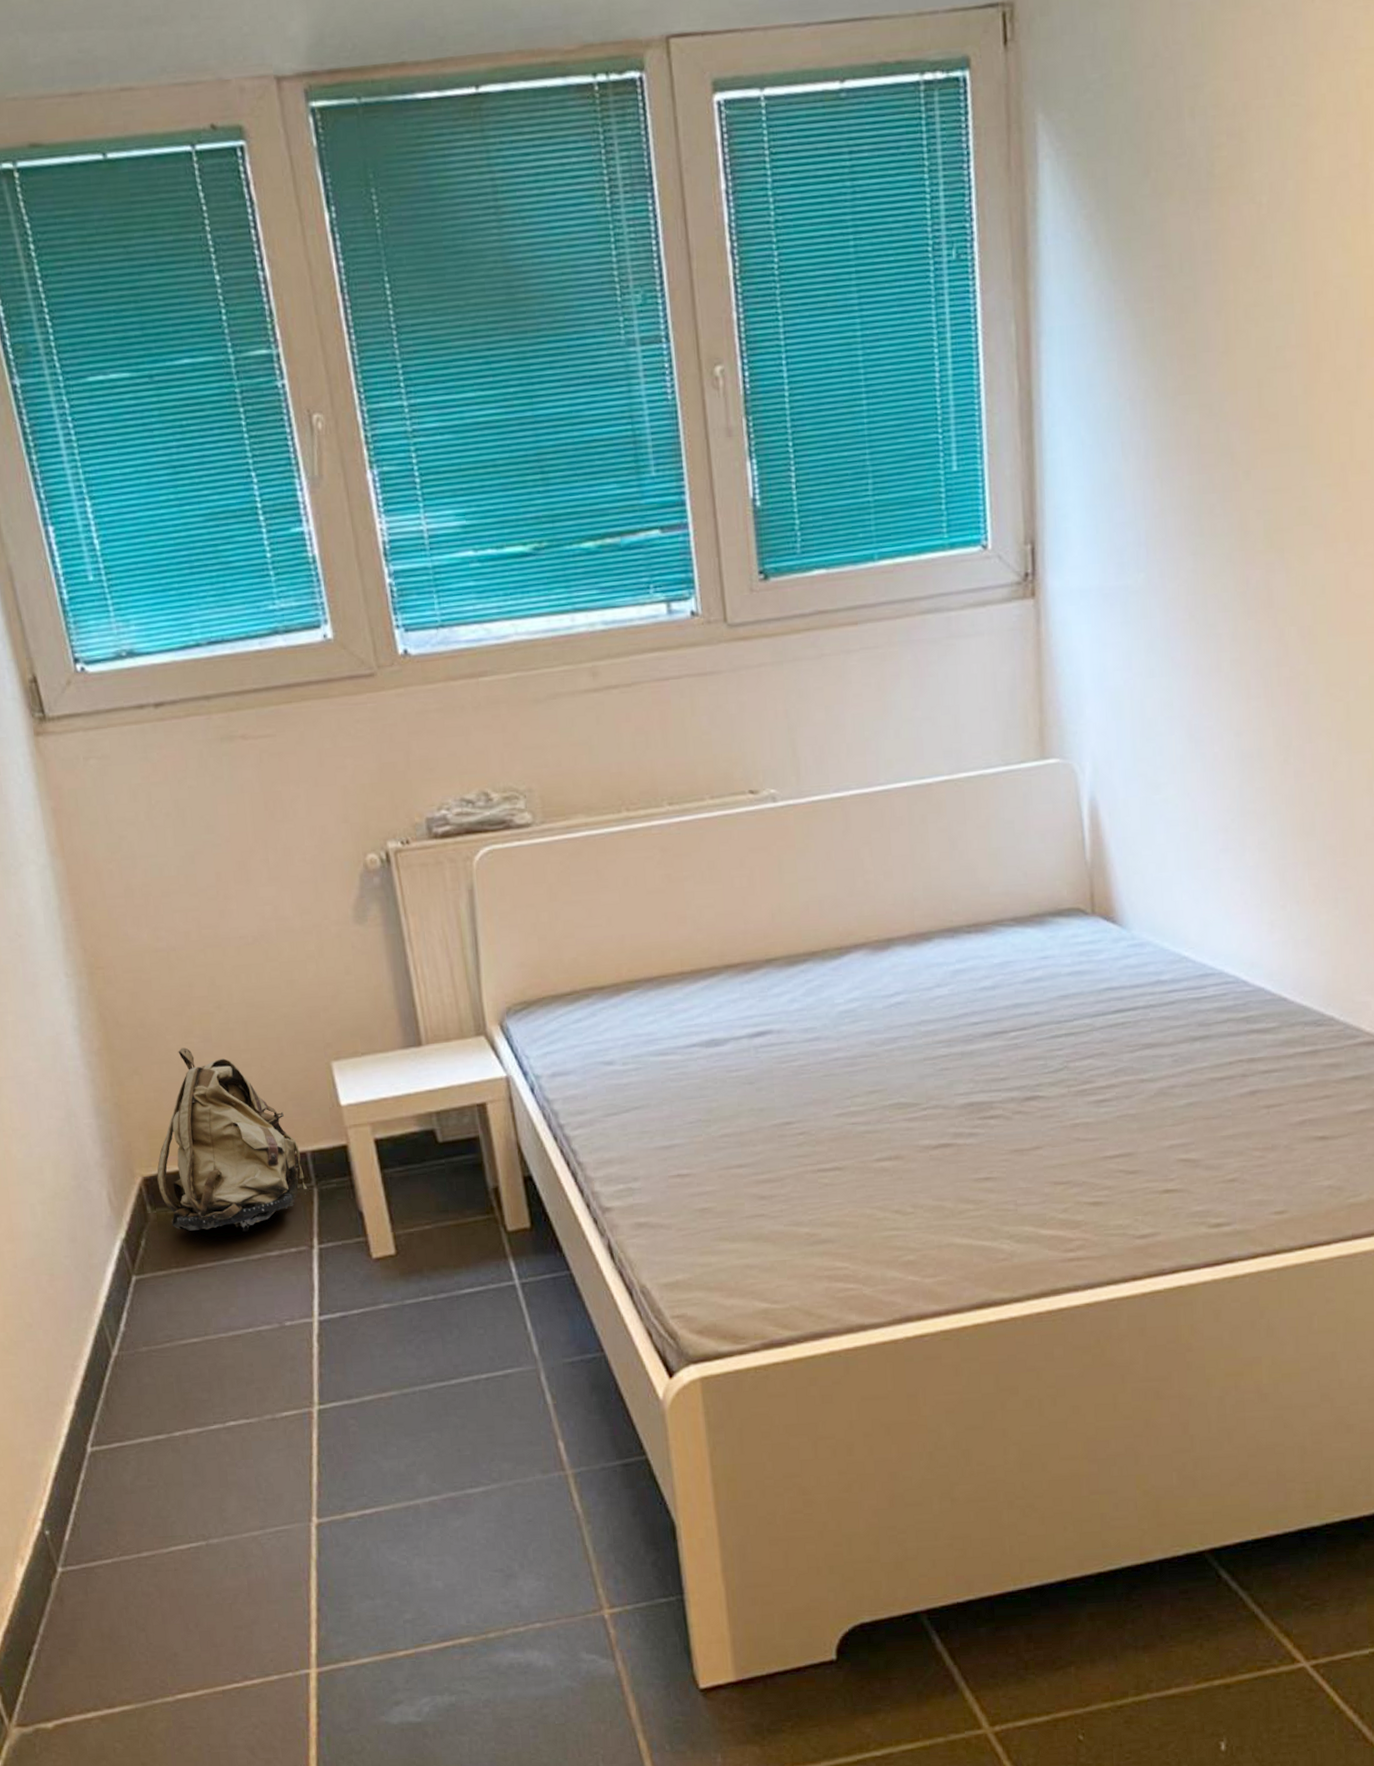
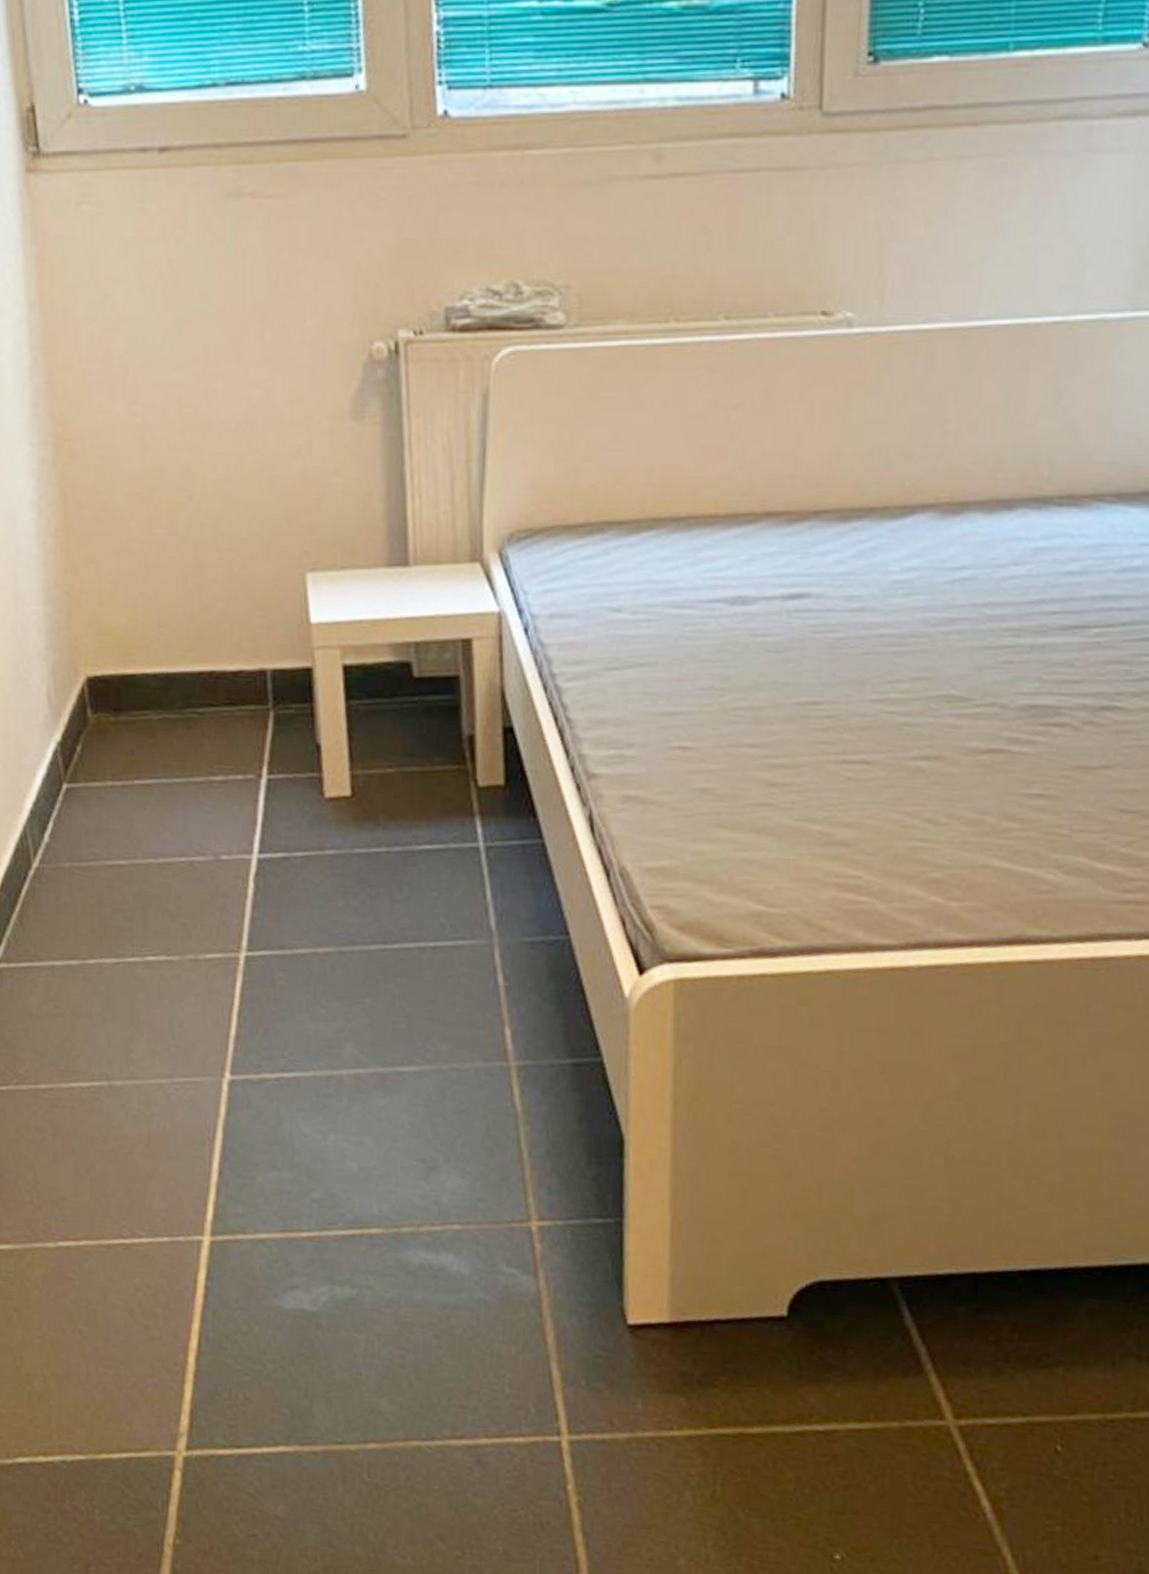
backpack: present [156,1047,308,1233] -> none [101,538,263,751]

